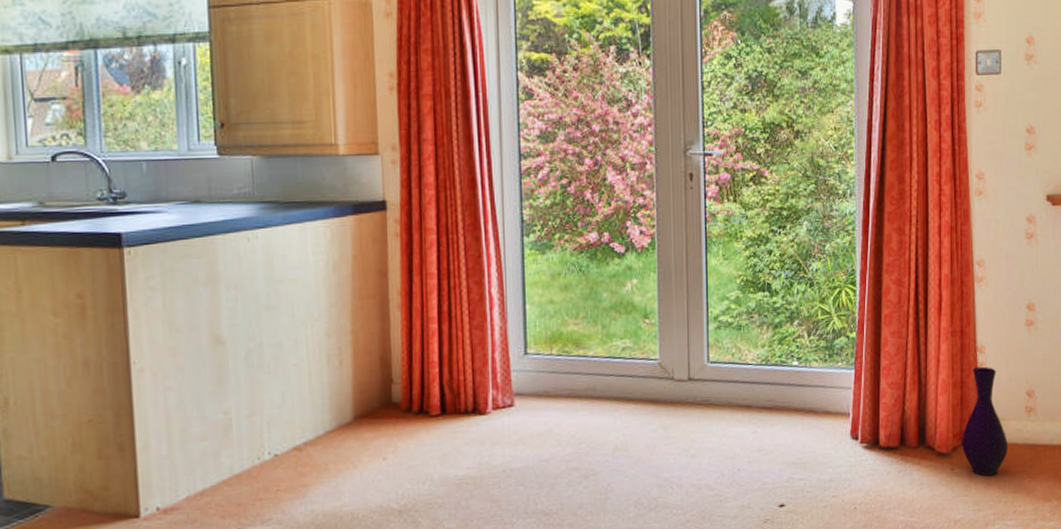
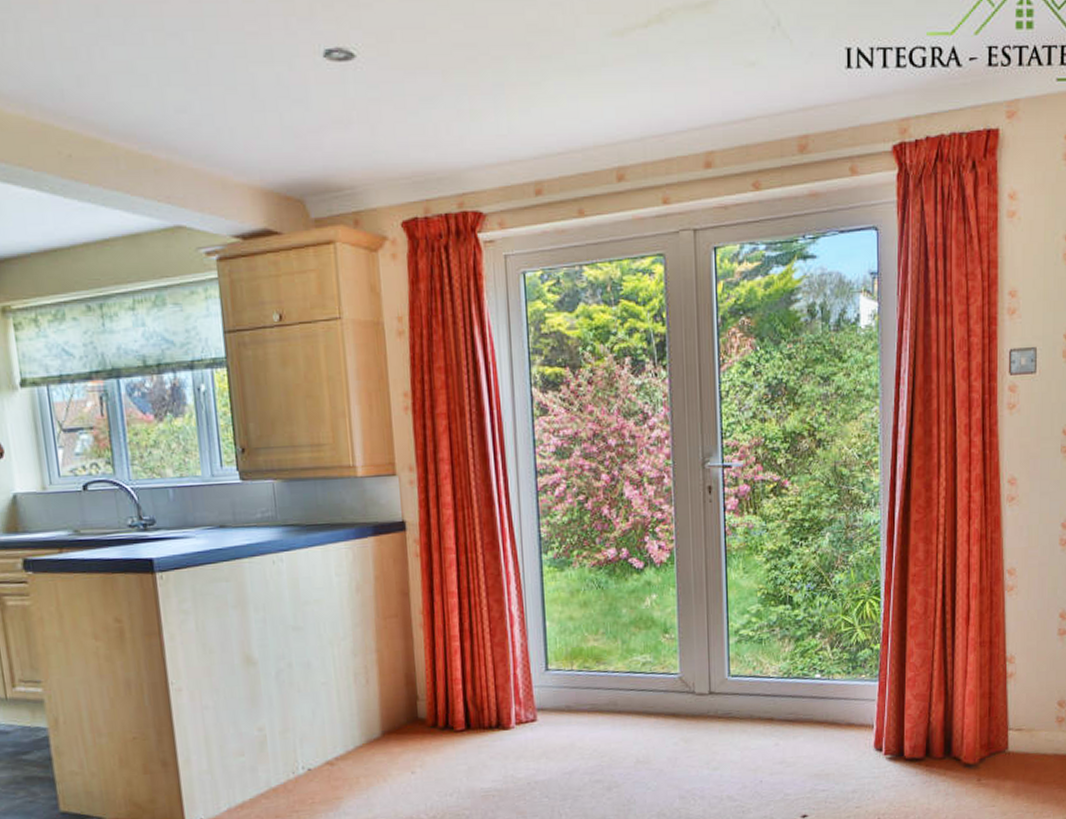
vase: present [962,366,1009,476] -> none [989,676,1038,787]

